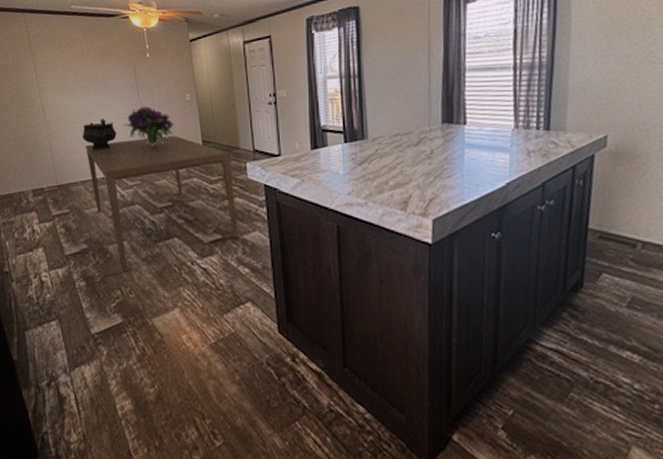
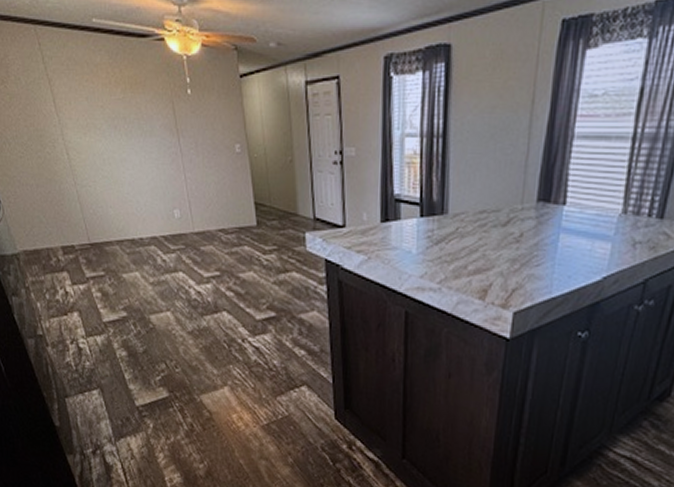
vessel: present [83,118,117,149] -> none [115,167,155,205]
dining table: present [85,135,238,271] -> none [119,194,294,344]
bouquet: present [123,105,174,146] -> none [162,155,222,205]

